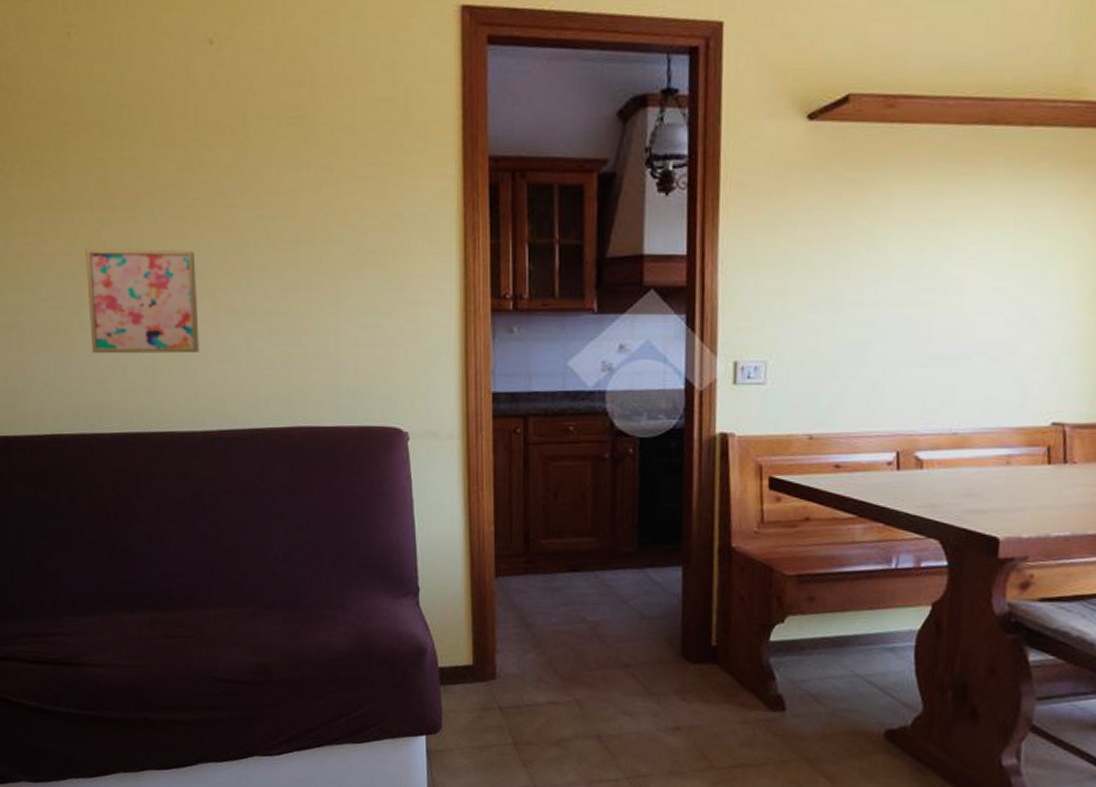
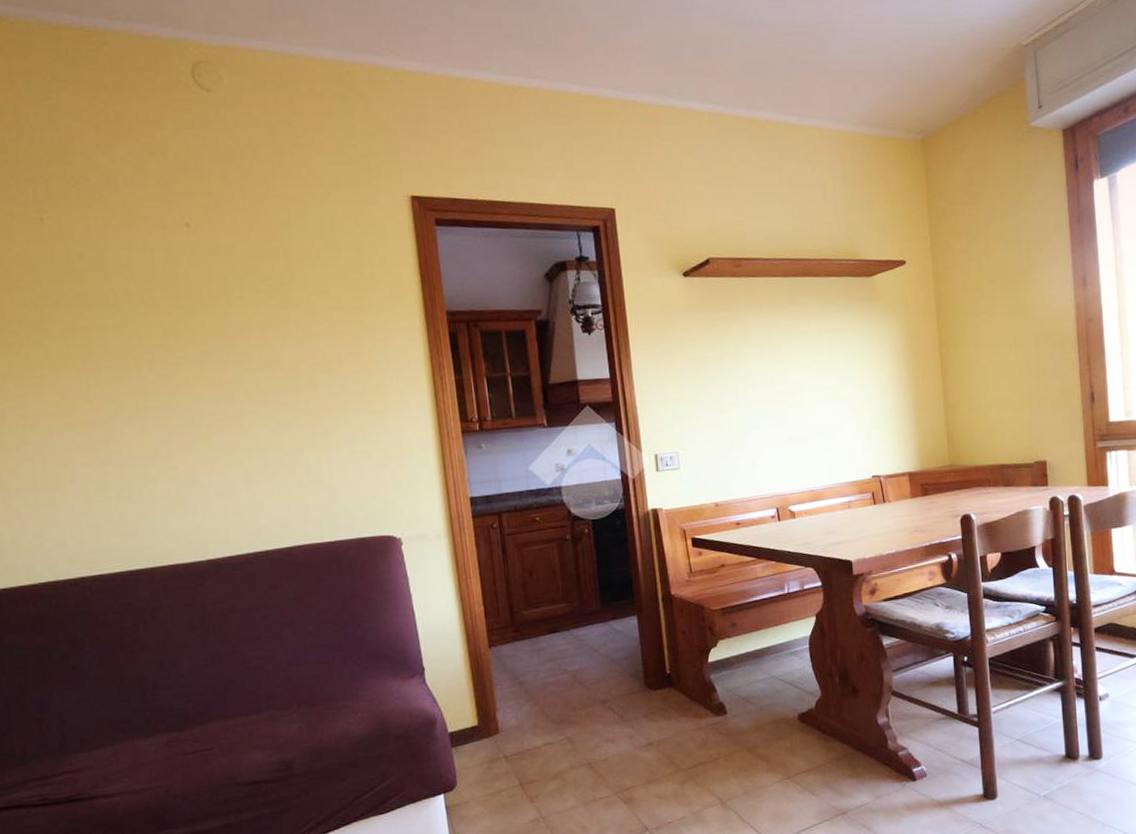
wall art: present [85,249,200,354] -> none [72,402,198,502]

